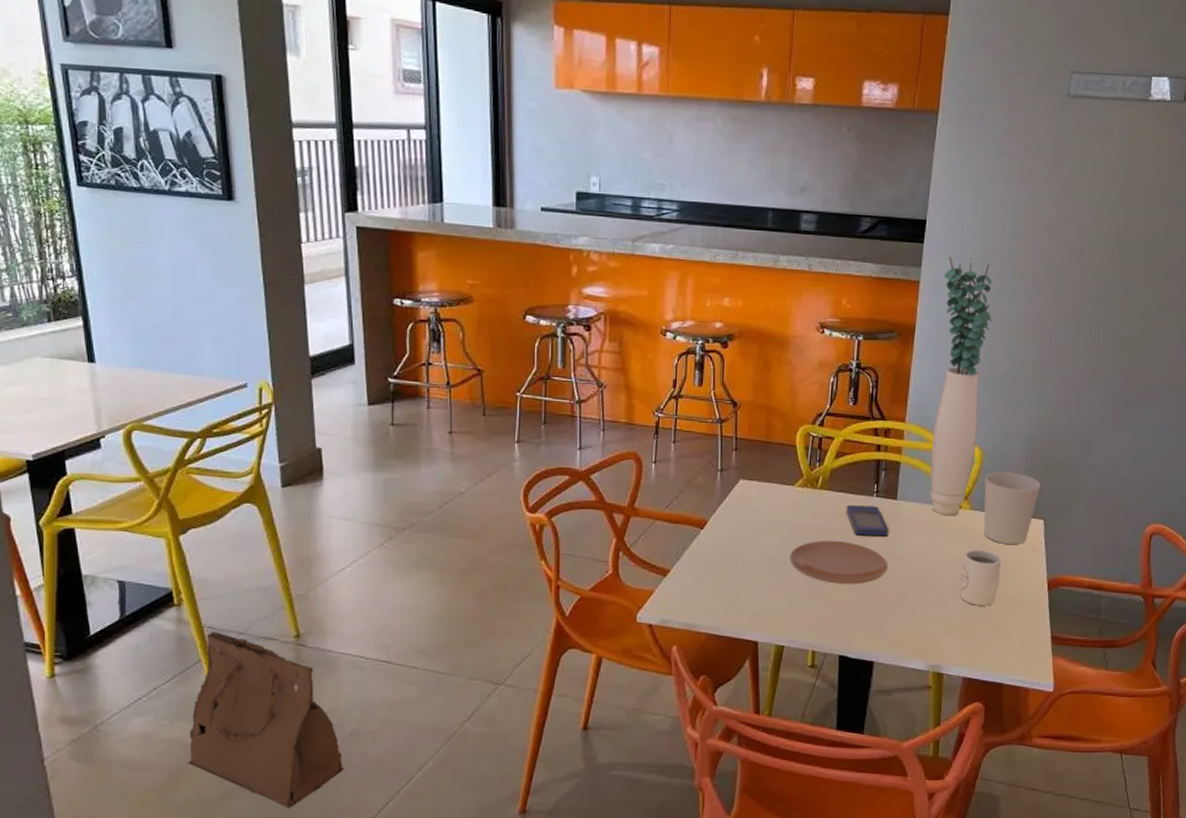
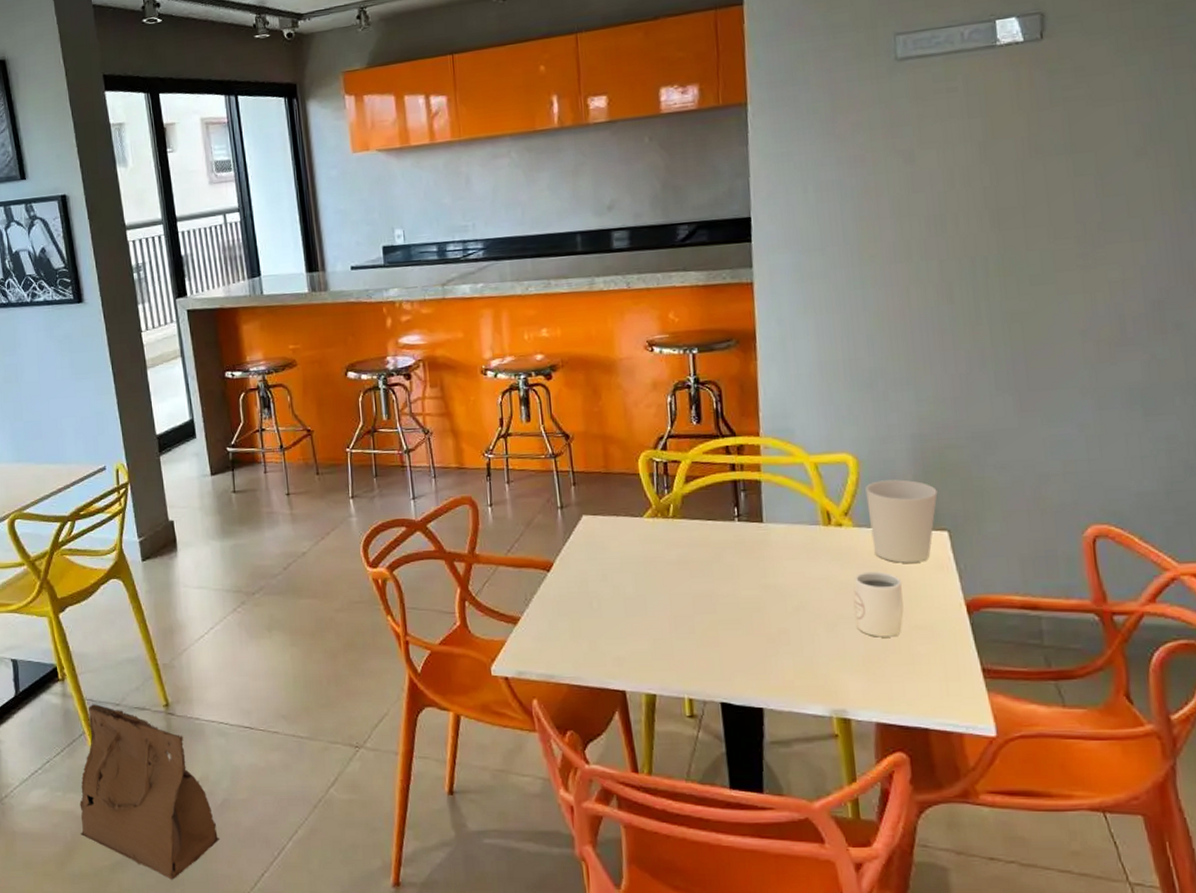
plate: present [790,540,888,584] -> none [648,573,764,622]
mobile phone: present [846,505,889,537] -> none [705,532,759,566]
vase: present [929,257,992,516] -> none [780,251,849,536]

